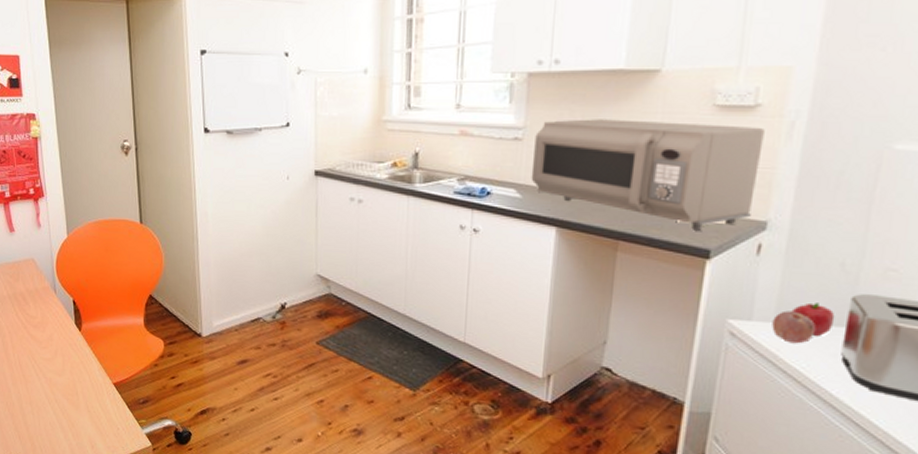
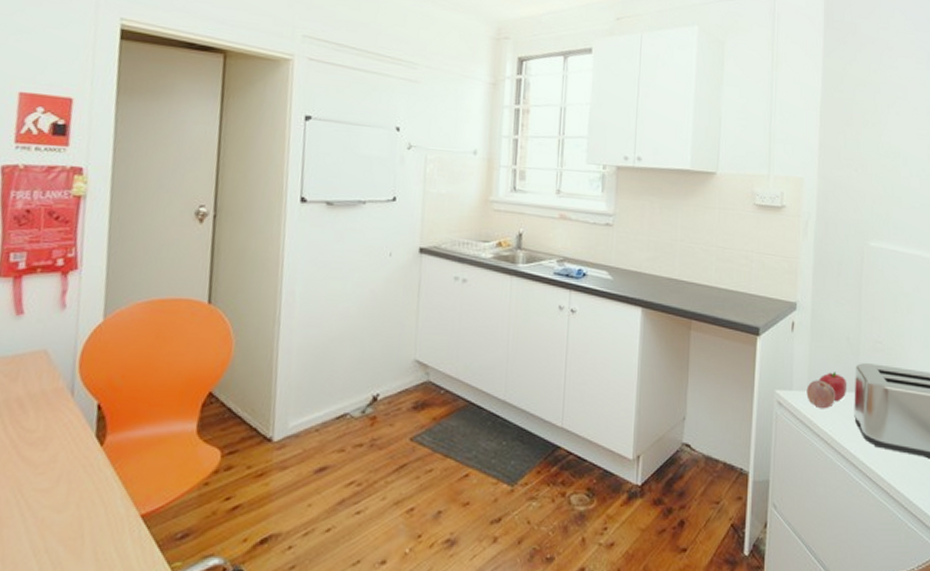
microwave: present [531,119,765,231] -> none [620,209,789,311]

